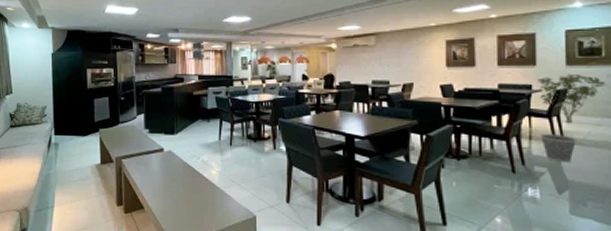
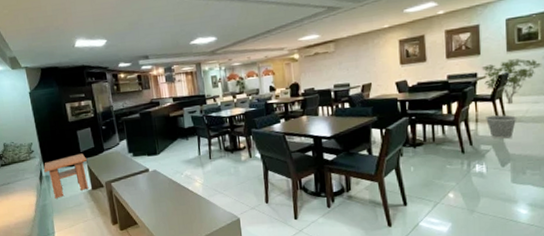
coffee table: none [53,123,100,169] -> present [43,153,88,199]

